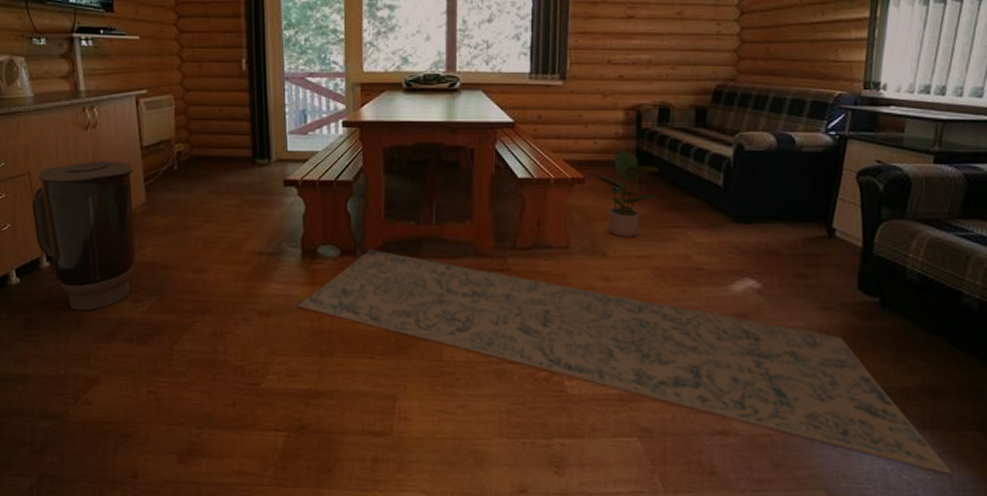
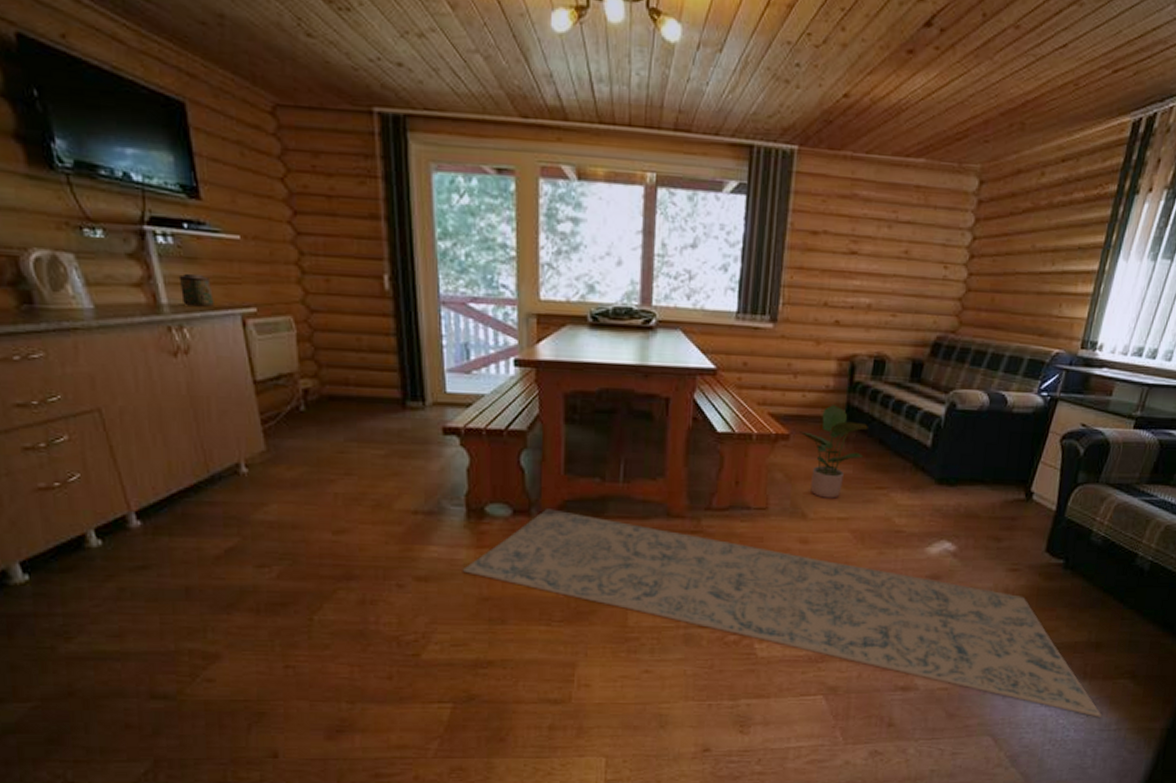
trash can: present [31,161,136,311] -> none [107,397,257,578]
canister: none [94,66,117,91] -> present [178,273,214,307]

